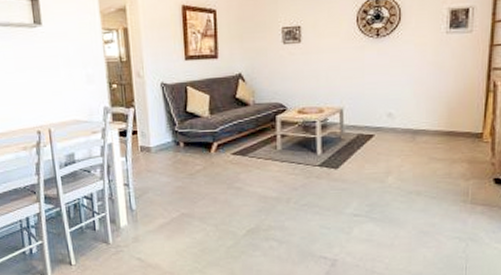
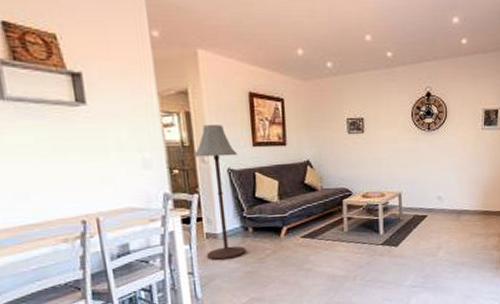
floor lamp: none [129,39,177,174] -> present [193,125,245,261]

